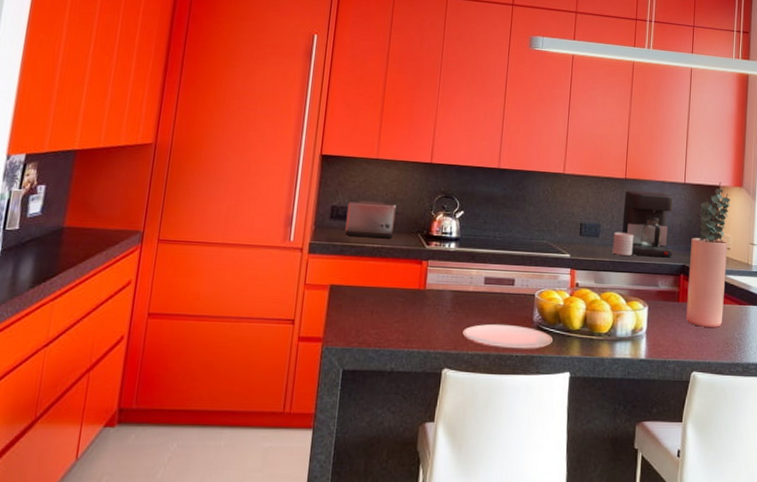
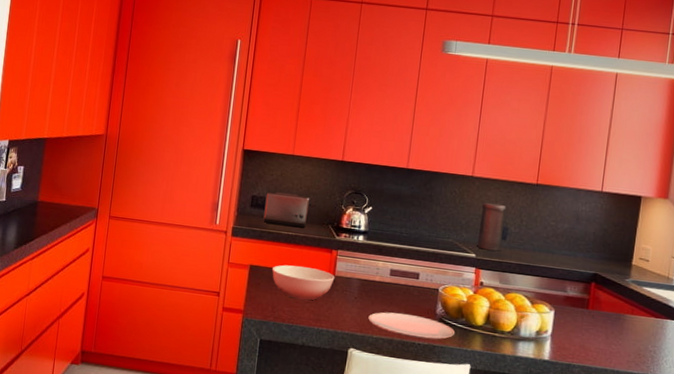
bowl: none [355,281,426,320] -> present [271,264,335,300]
canister: none [571,200,598,250] -> present [476,202,507,252]
mug: present [612,232,634,256] -> none [519,235,543,260]
coffee maker: present [622,190,673,257] -> none [530,195,588,264]
vase: present [686,182,730,327] -> none [595,192,653,338]

